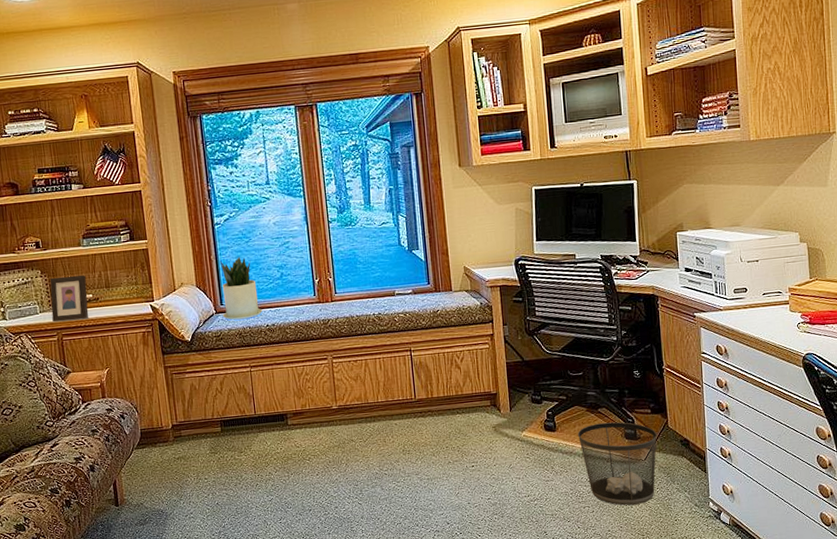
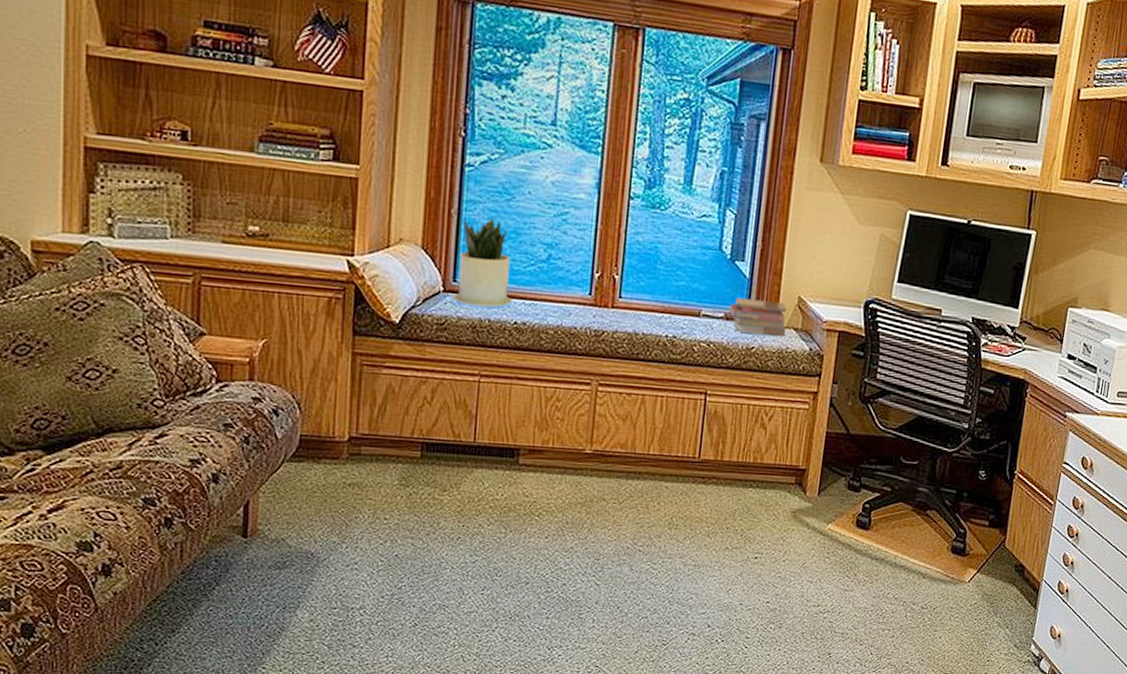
picture frame: present [49,275,89,322] -> none [189,189,255,262]
books: none [414,273,460,302] -> present [729,297,787,337]
waste bin: present [577,422,658,506] -> none [894,528,991,635]

